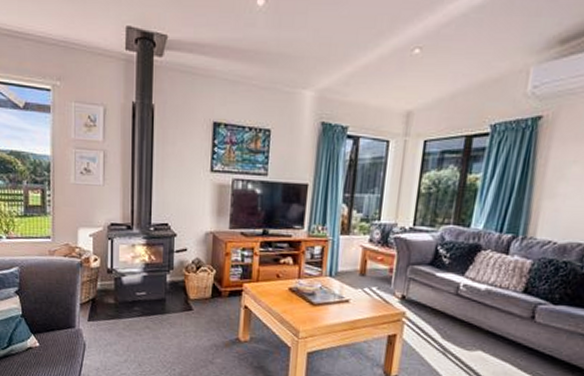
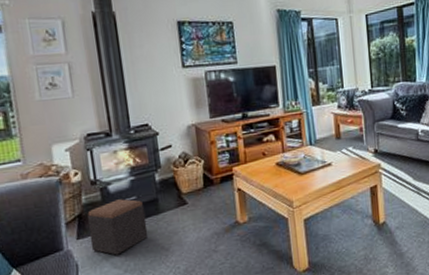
footstool: none [99,292,152,344] -> present [87,199,149,255]

